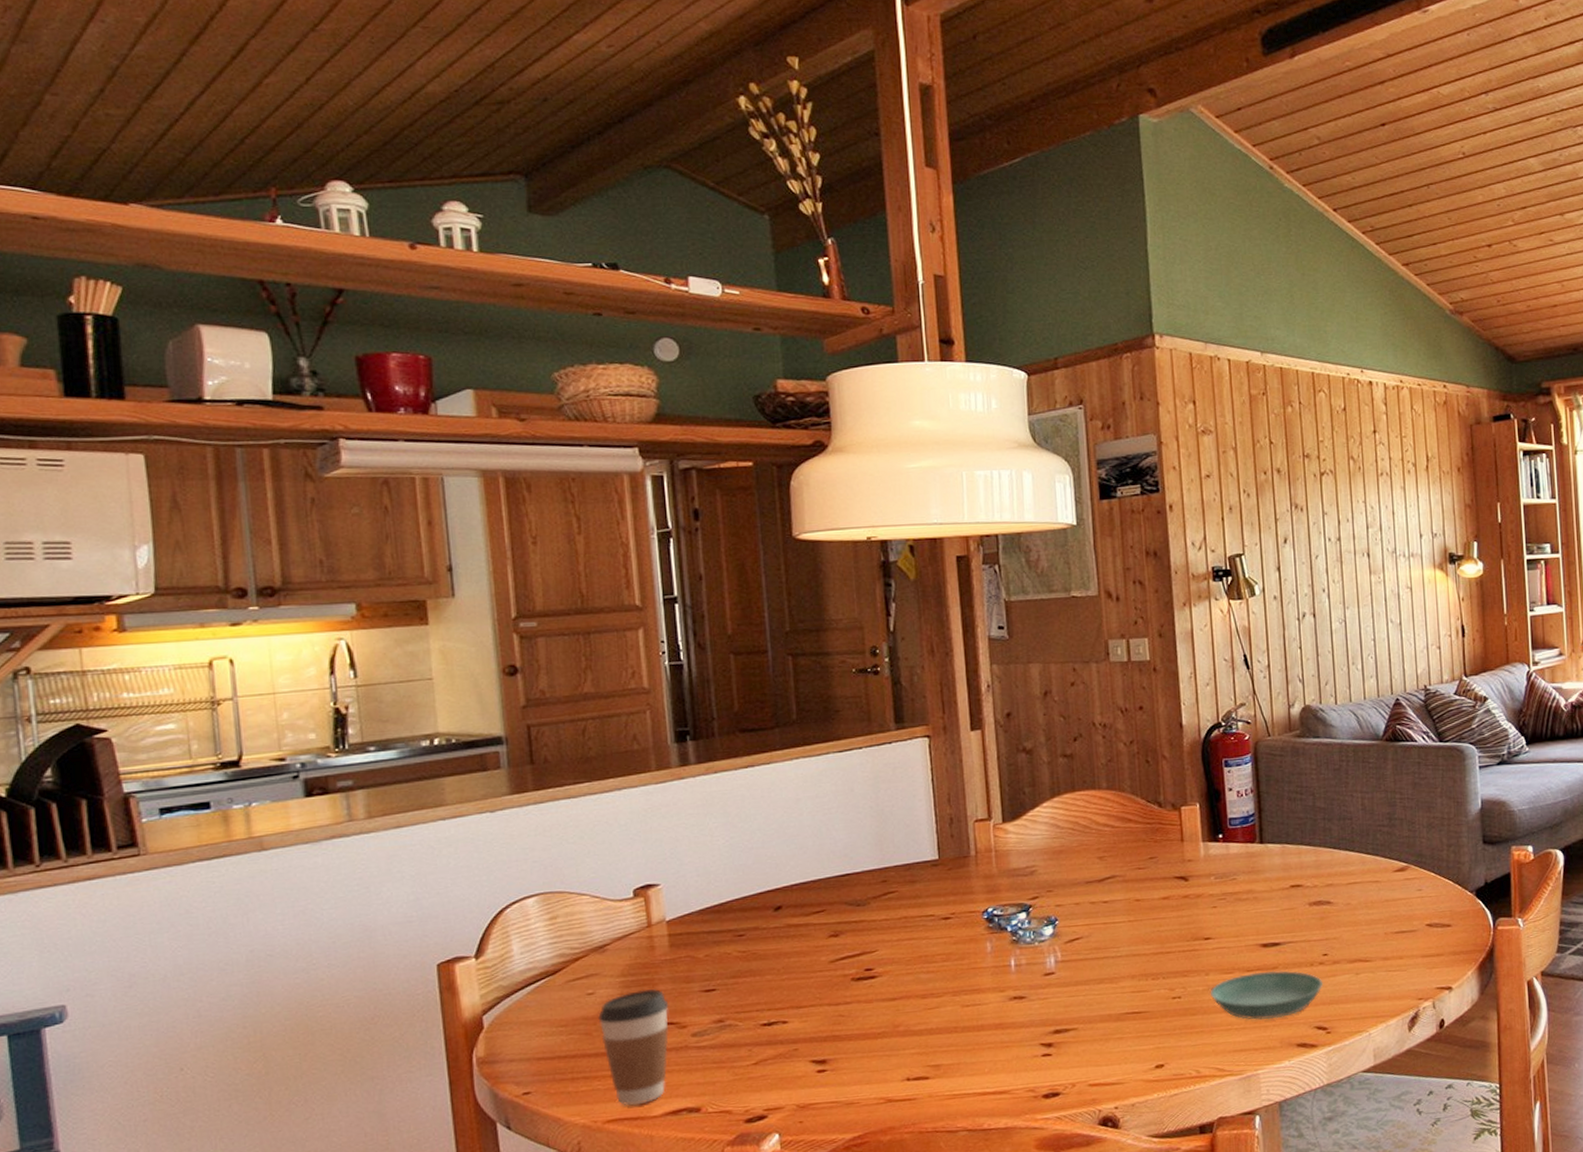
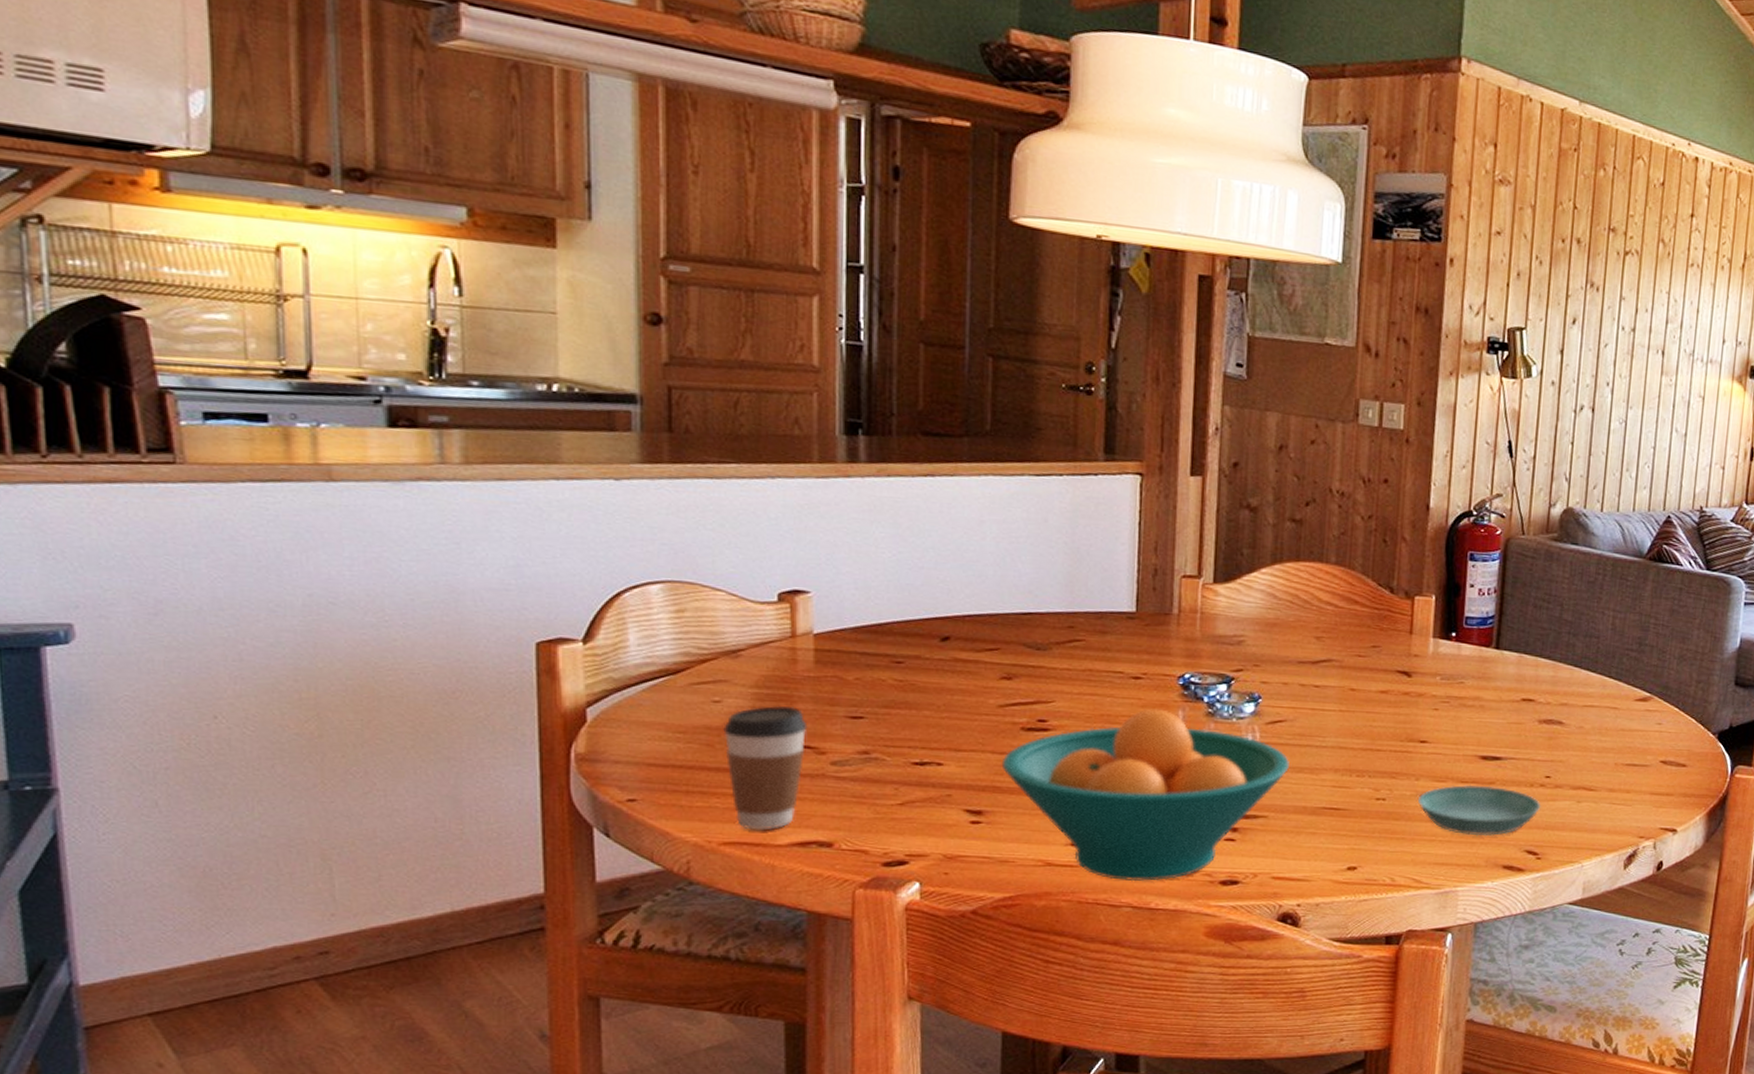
fruit bowl: none [838,943,1091,1107] -> present [1001,709,1289,882]

